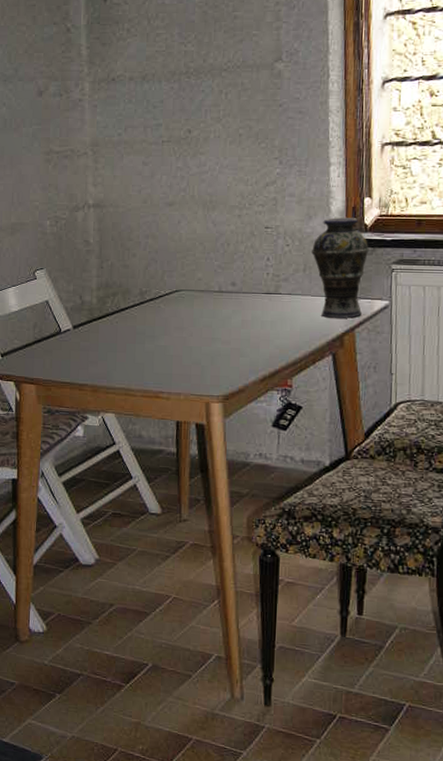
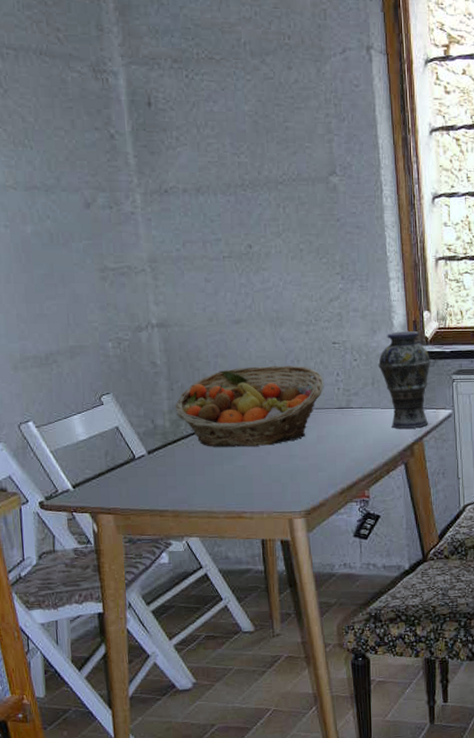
fruit basket: none [103,247,253,328] -> present [175,365,324,447]

